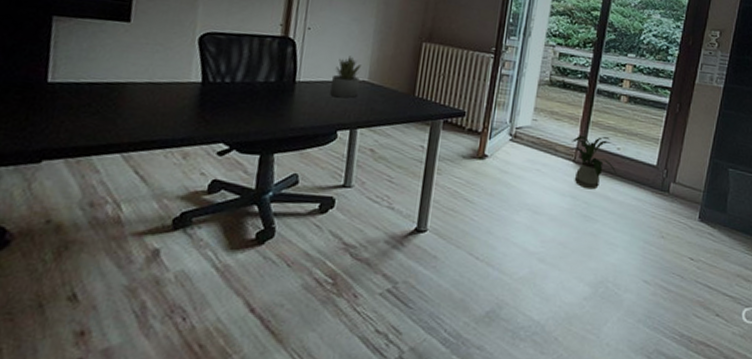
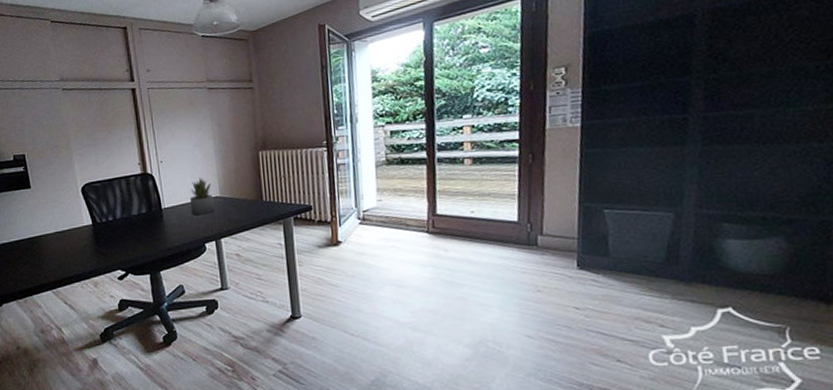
house plant: present [565,136,617,190] -> none [416,203,475,257]

